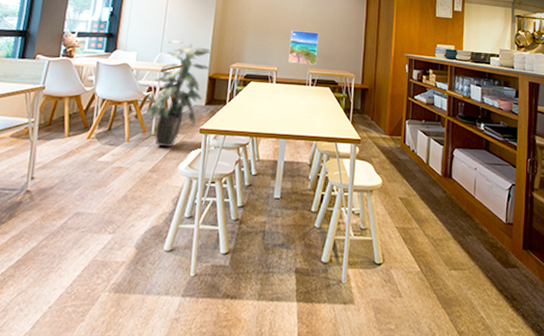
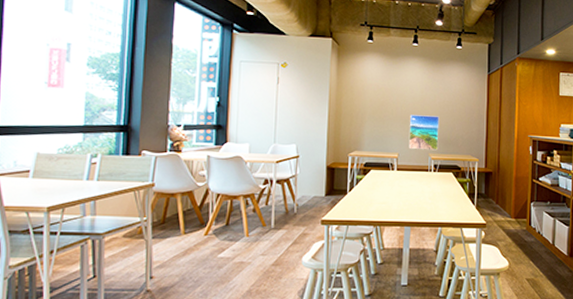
indoor plant: present [145,40,211,148] -> none [261,130,328,241]

